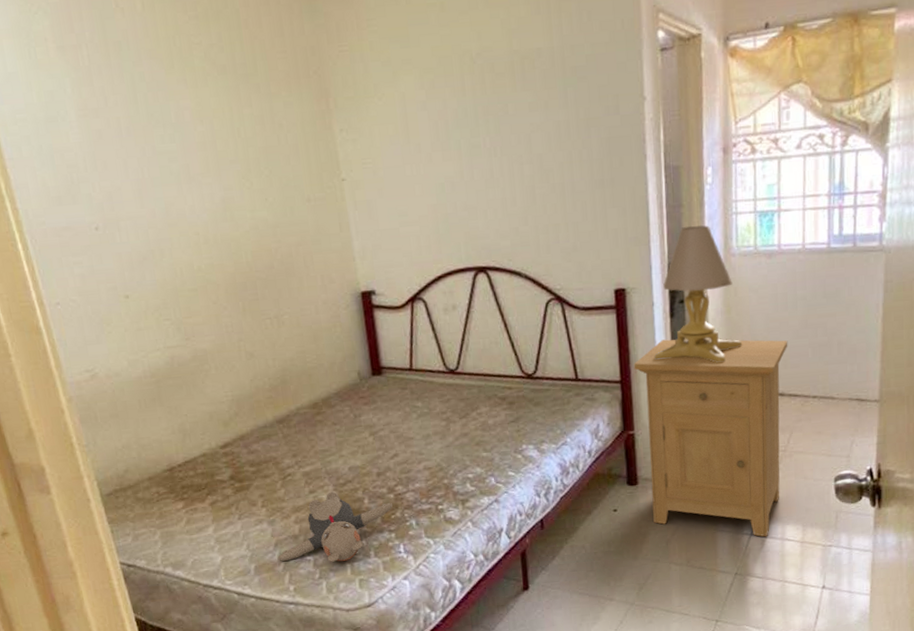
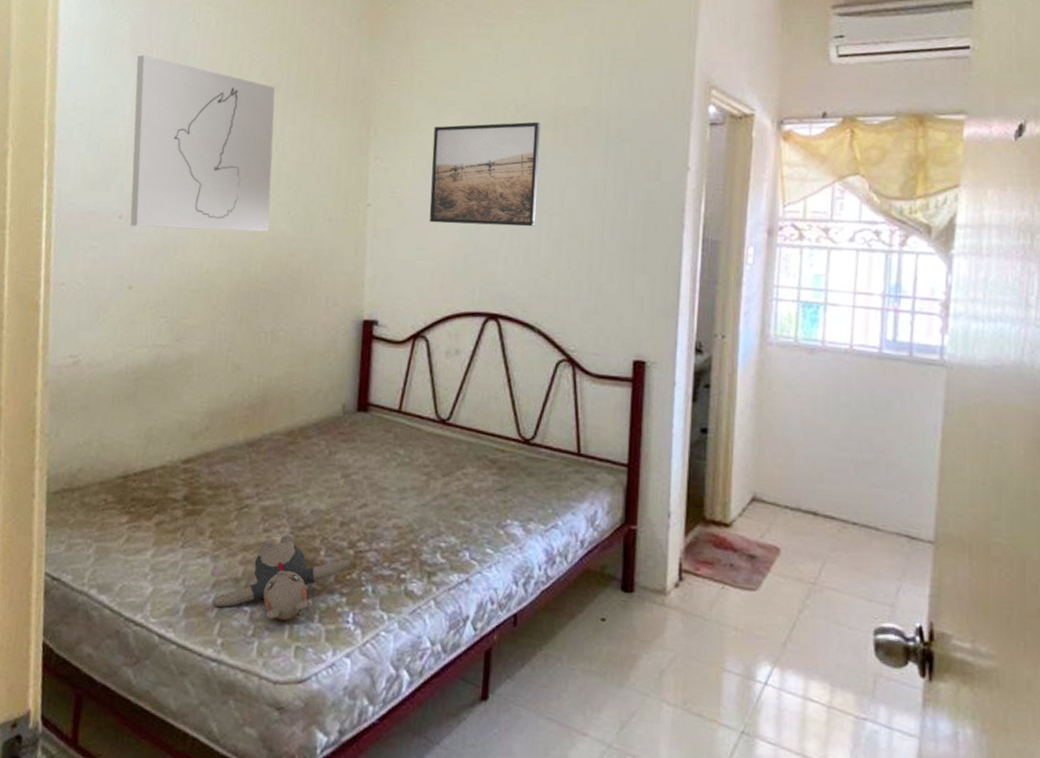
wall art: none [66,51,251,237] -> present [130,54,275,232]
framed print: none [393,70,508,188] -> present [429,122,540,227]
nightstand: present [633,339,788,537] -> none [645,425,827,691]
lamp: present [653,225,743,363] -> none [668,305,773,464]

